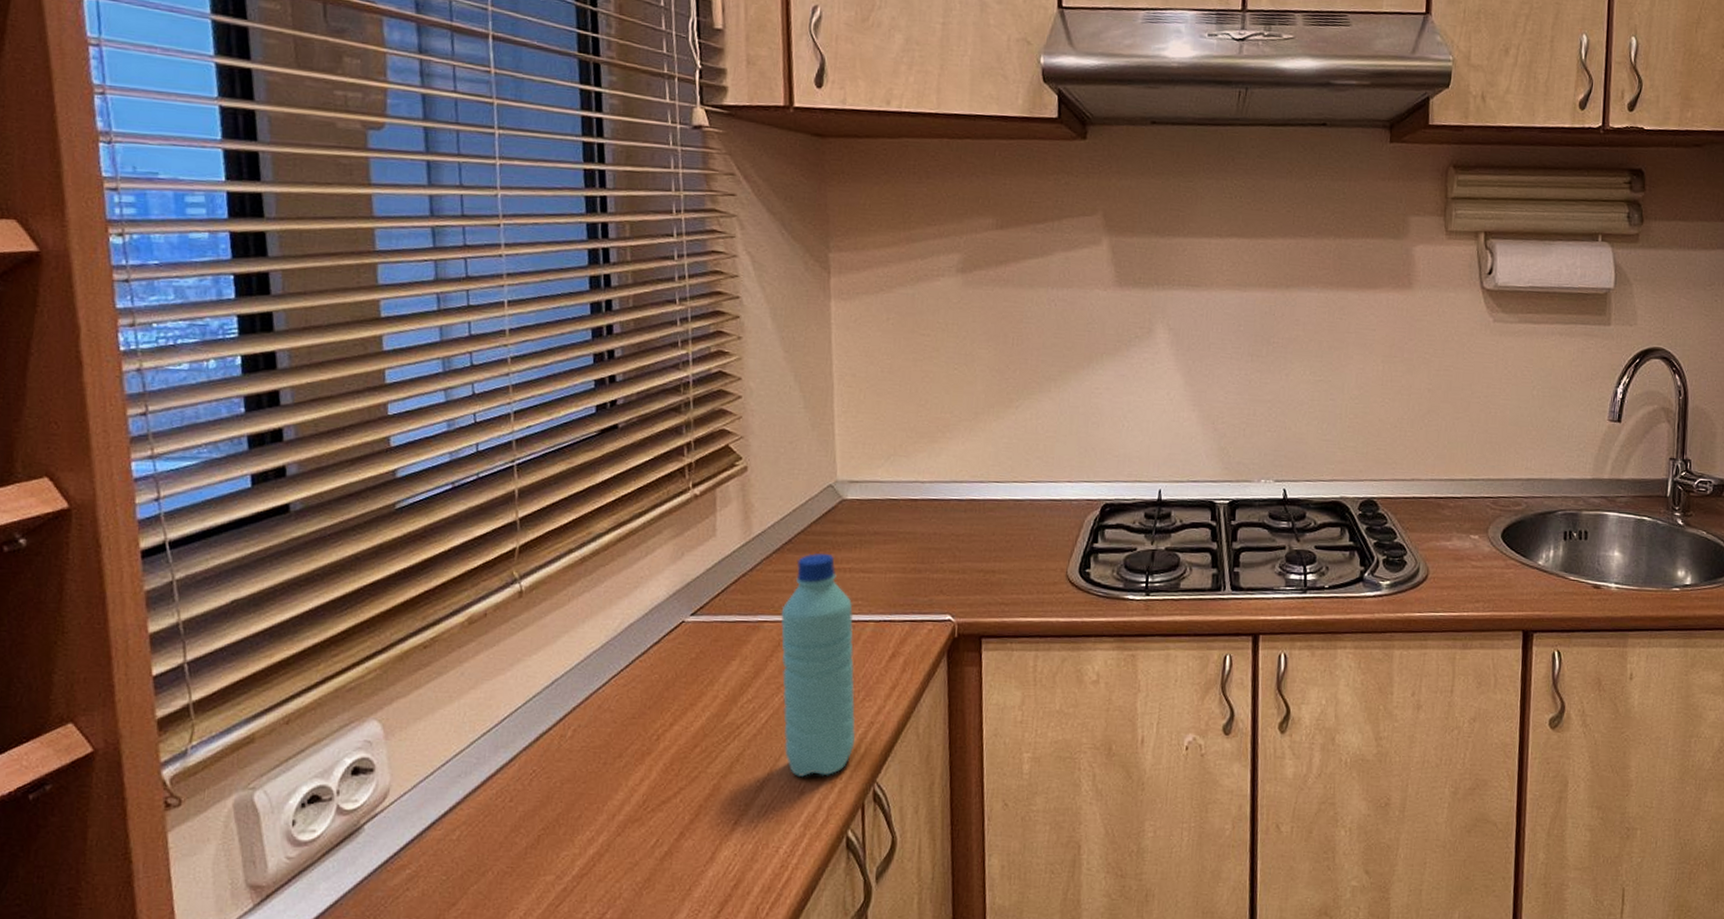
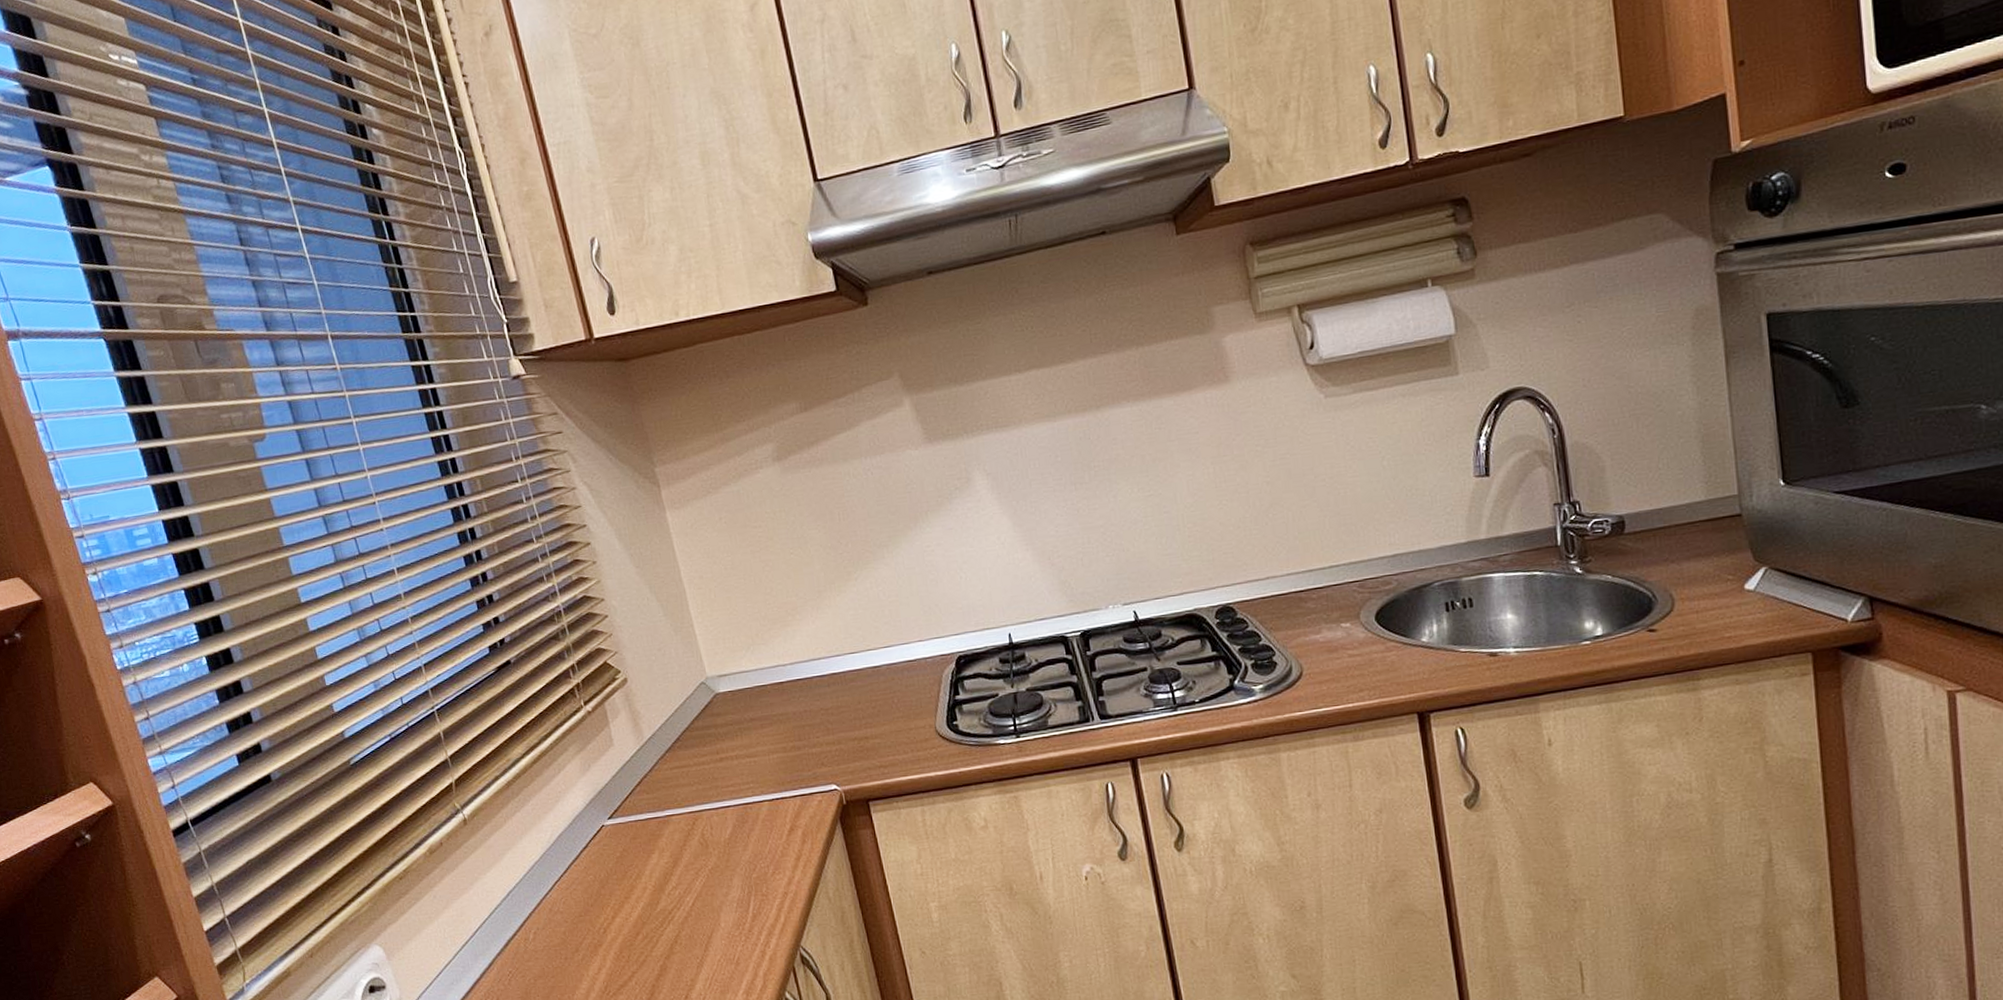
water bottle: present [781,553,856,777] -> none [684,745,775,950]

